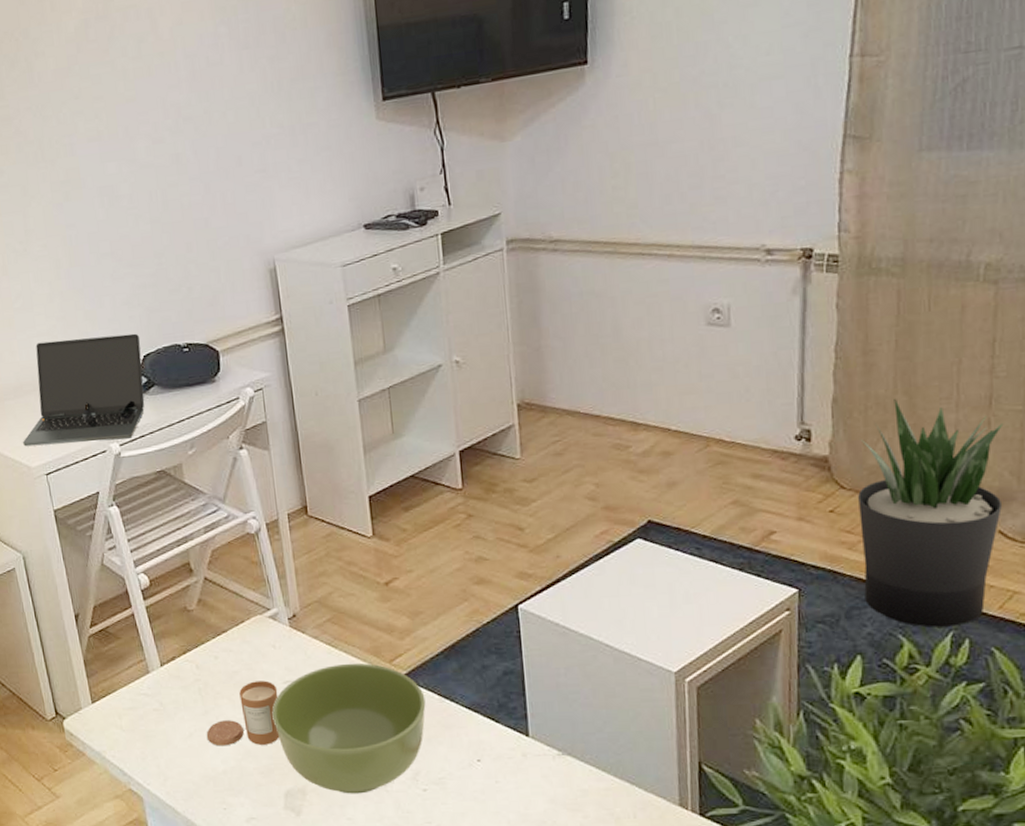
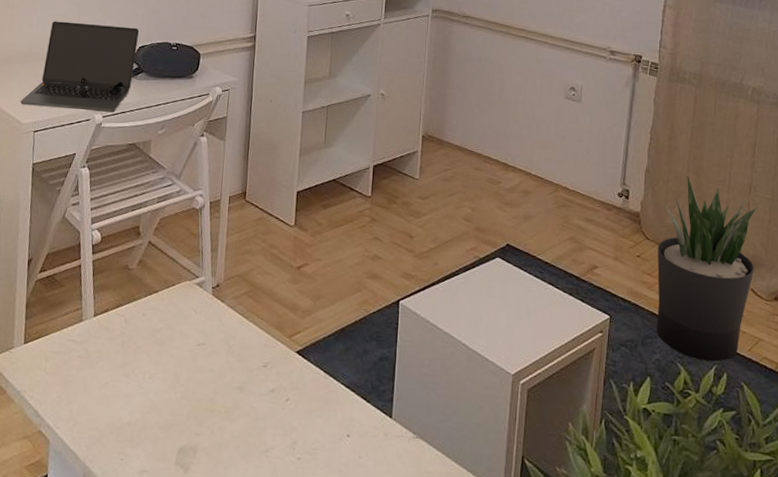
candle: present [206,680,280,746] -> none [120,340,191,401]
bowl: present [272,663,426,794] -> none [181,334,313,457]

